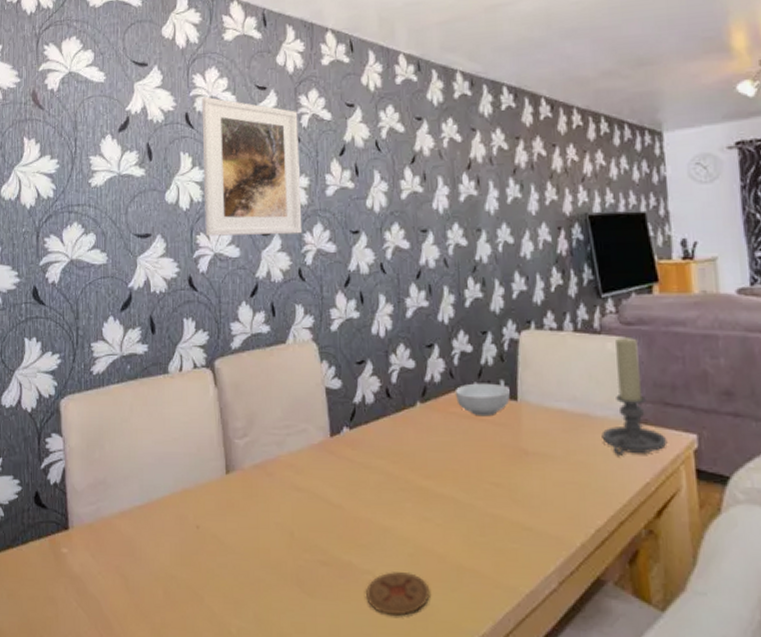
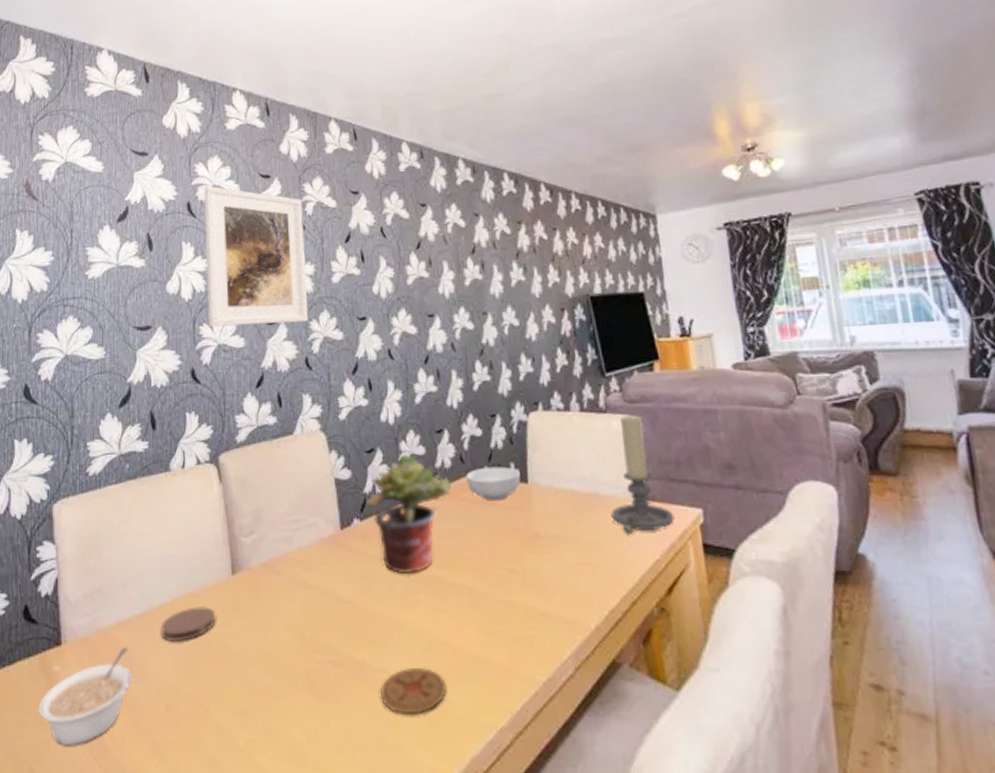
legume: none [49,534,133,622] -> present [38,646,132,746]
coaster: none [159,502,211,533] -> present [160,607,216,641]
potted plant: none [356,366,440,483] -> present [366,453,451,575]

